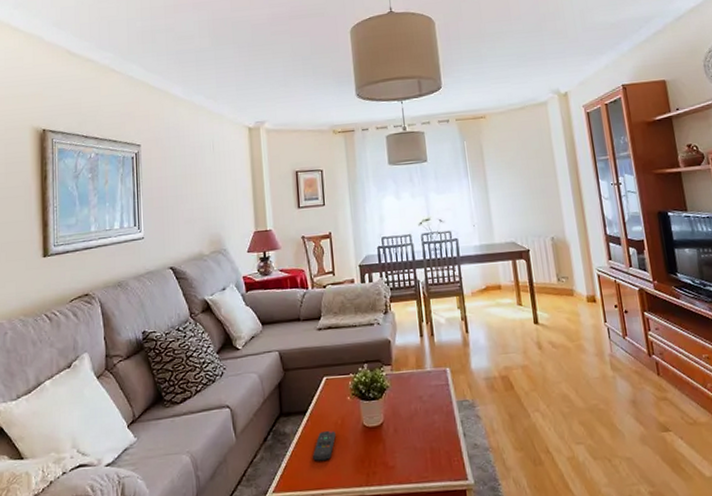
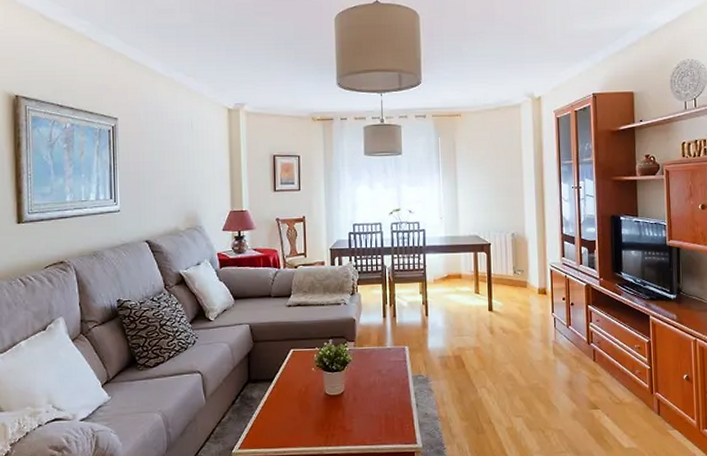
remote control: present [313,430,336,461] -> none [277,396,299,423]

